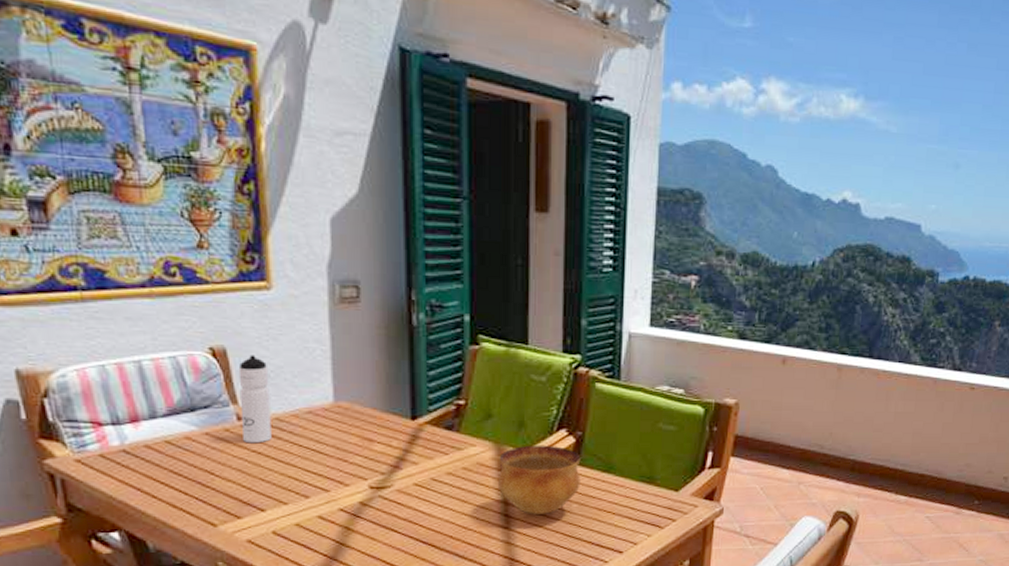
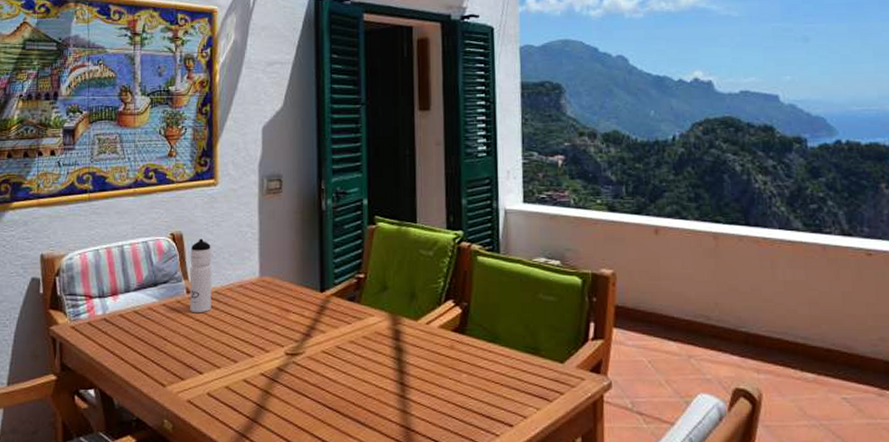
bowl: present [499,445,581,514] -> none [394,315,468,383]

